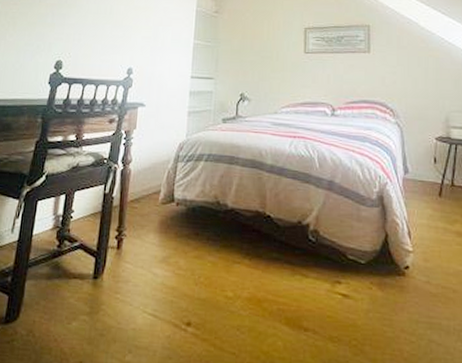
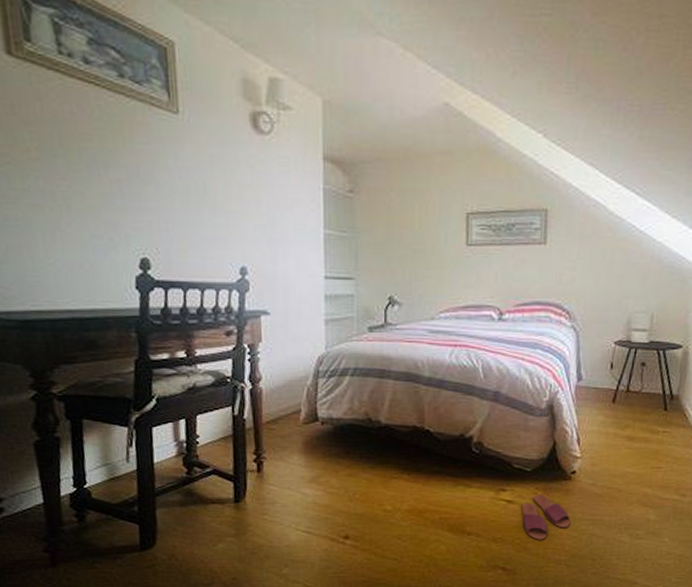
slippers: none [357,289,408,343] -> present [521,494,571,540]

